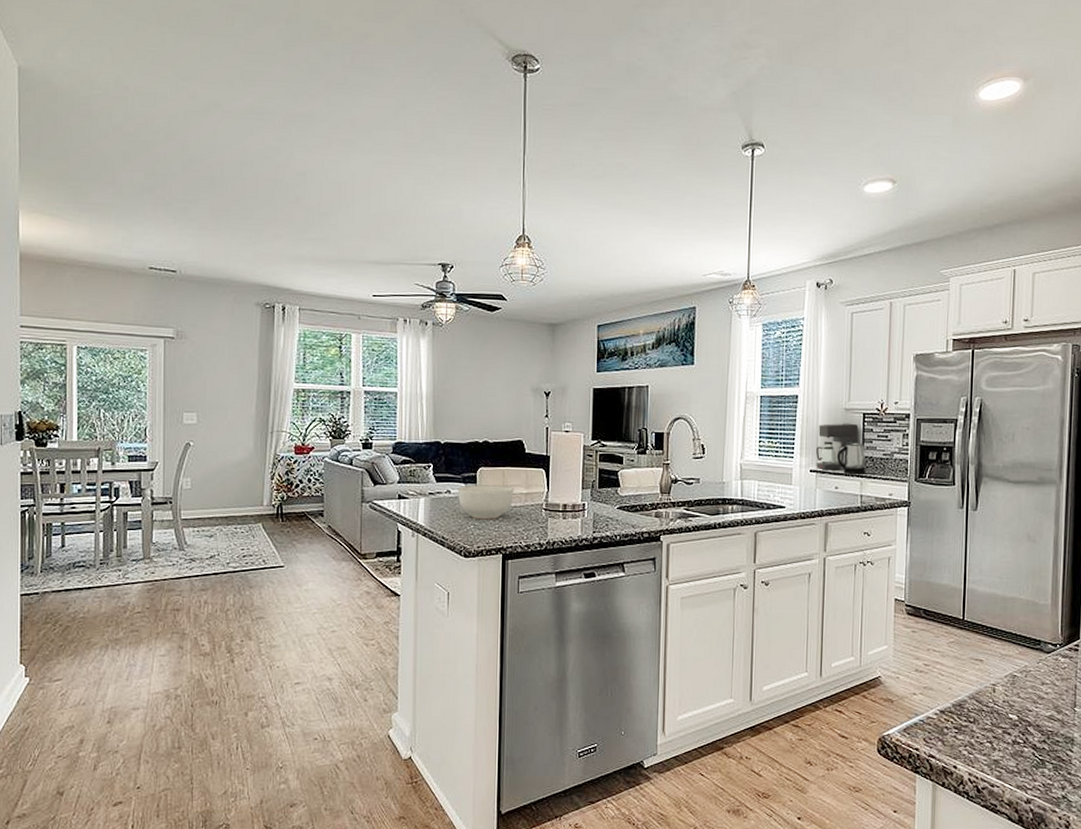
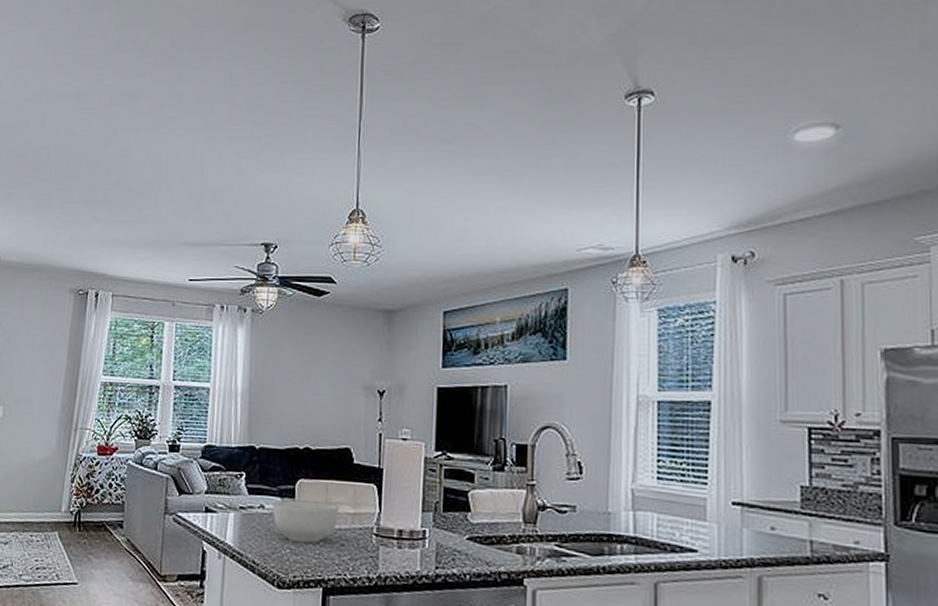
coffee maker: present [816,423,859,471] -> none [741,440,803,505]
kettle: present [836,442,866,475] -> none [771,466,816,512]

